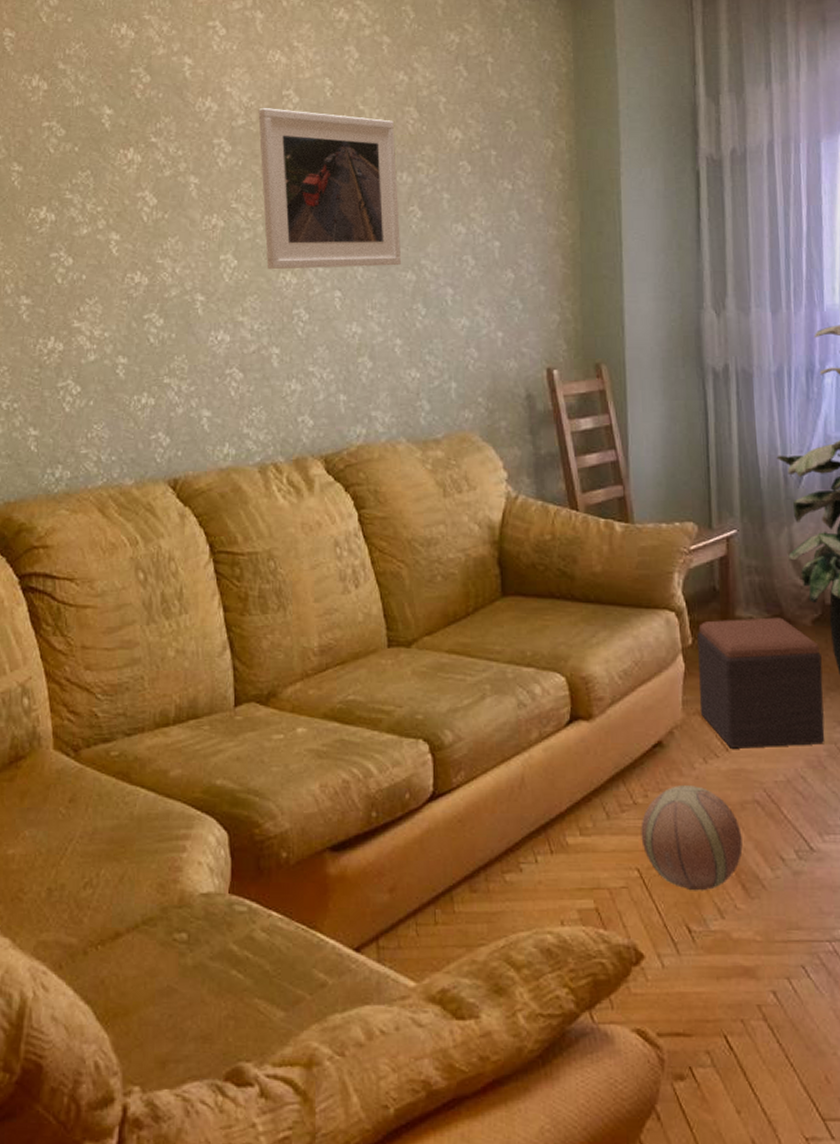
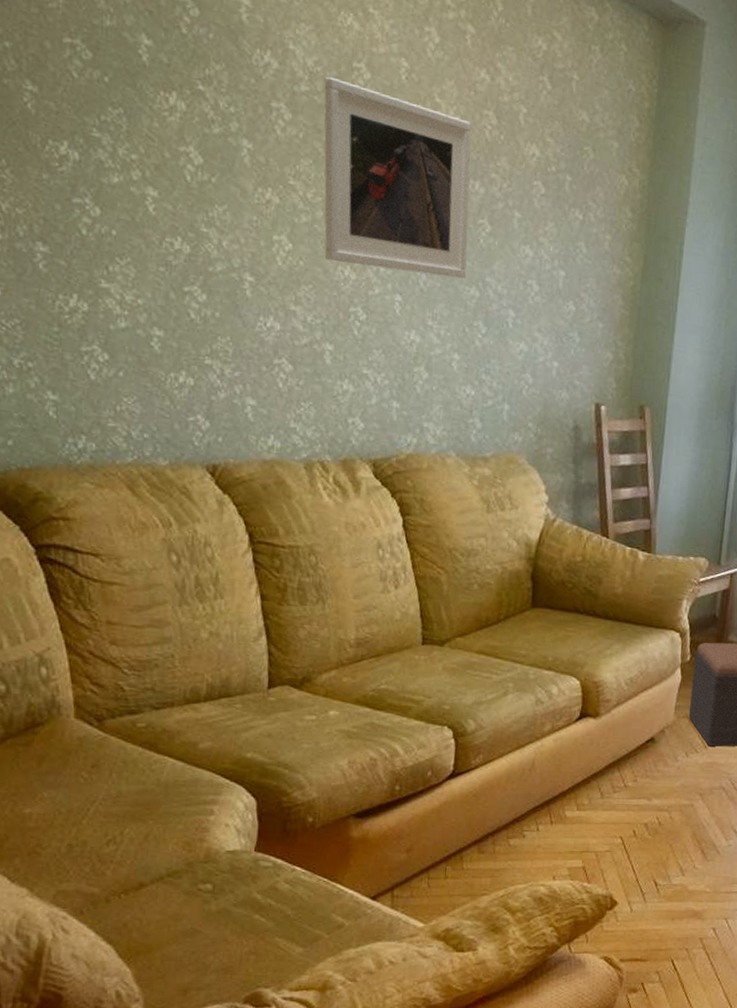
ball: present [641,785,743,891] -> none [627,773,707,855]

